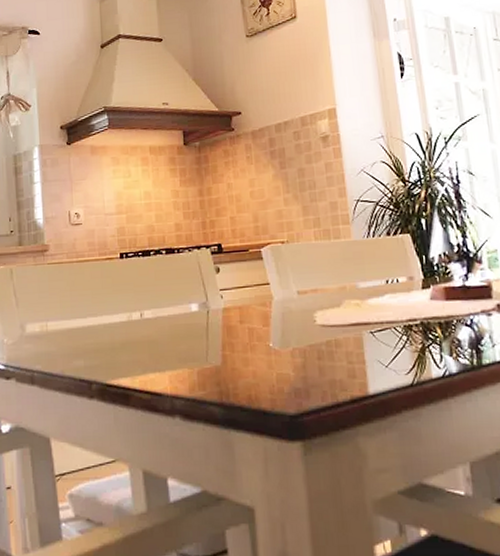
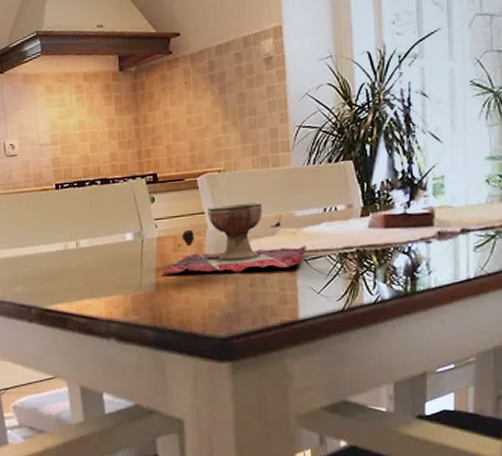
decorative bowl: none [229,273,372,348] -> present [162,202,306,275]

